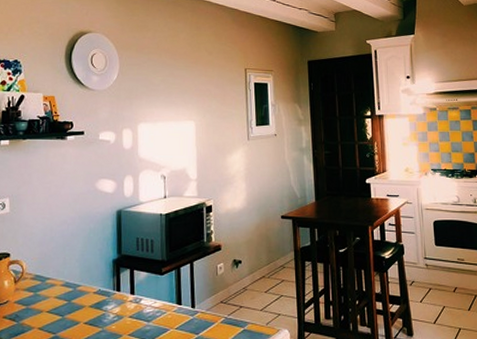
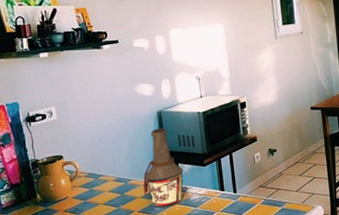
bottle: none [92,229,139,320] -> present [143,128,184,208]

